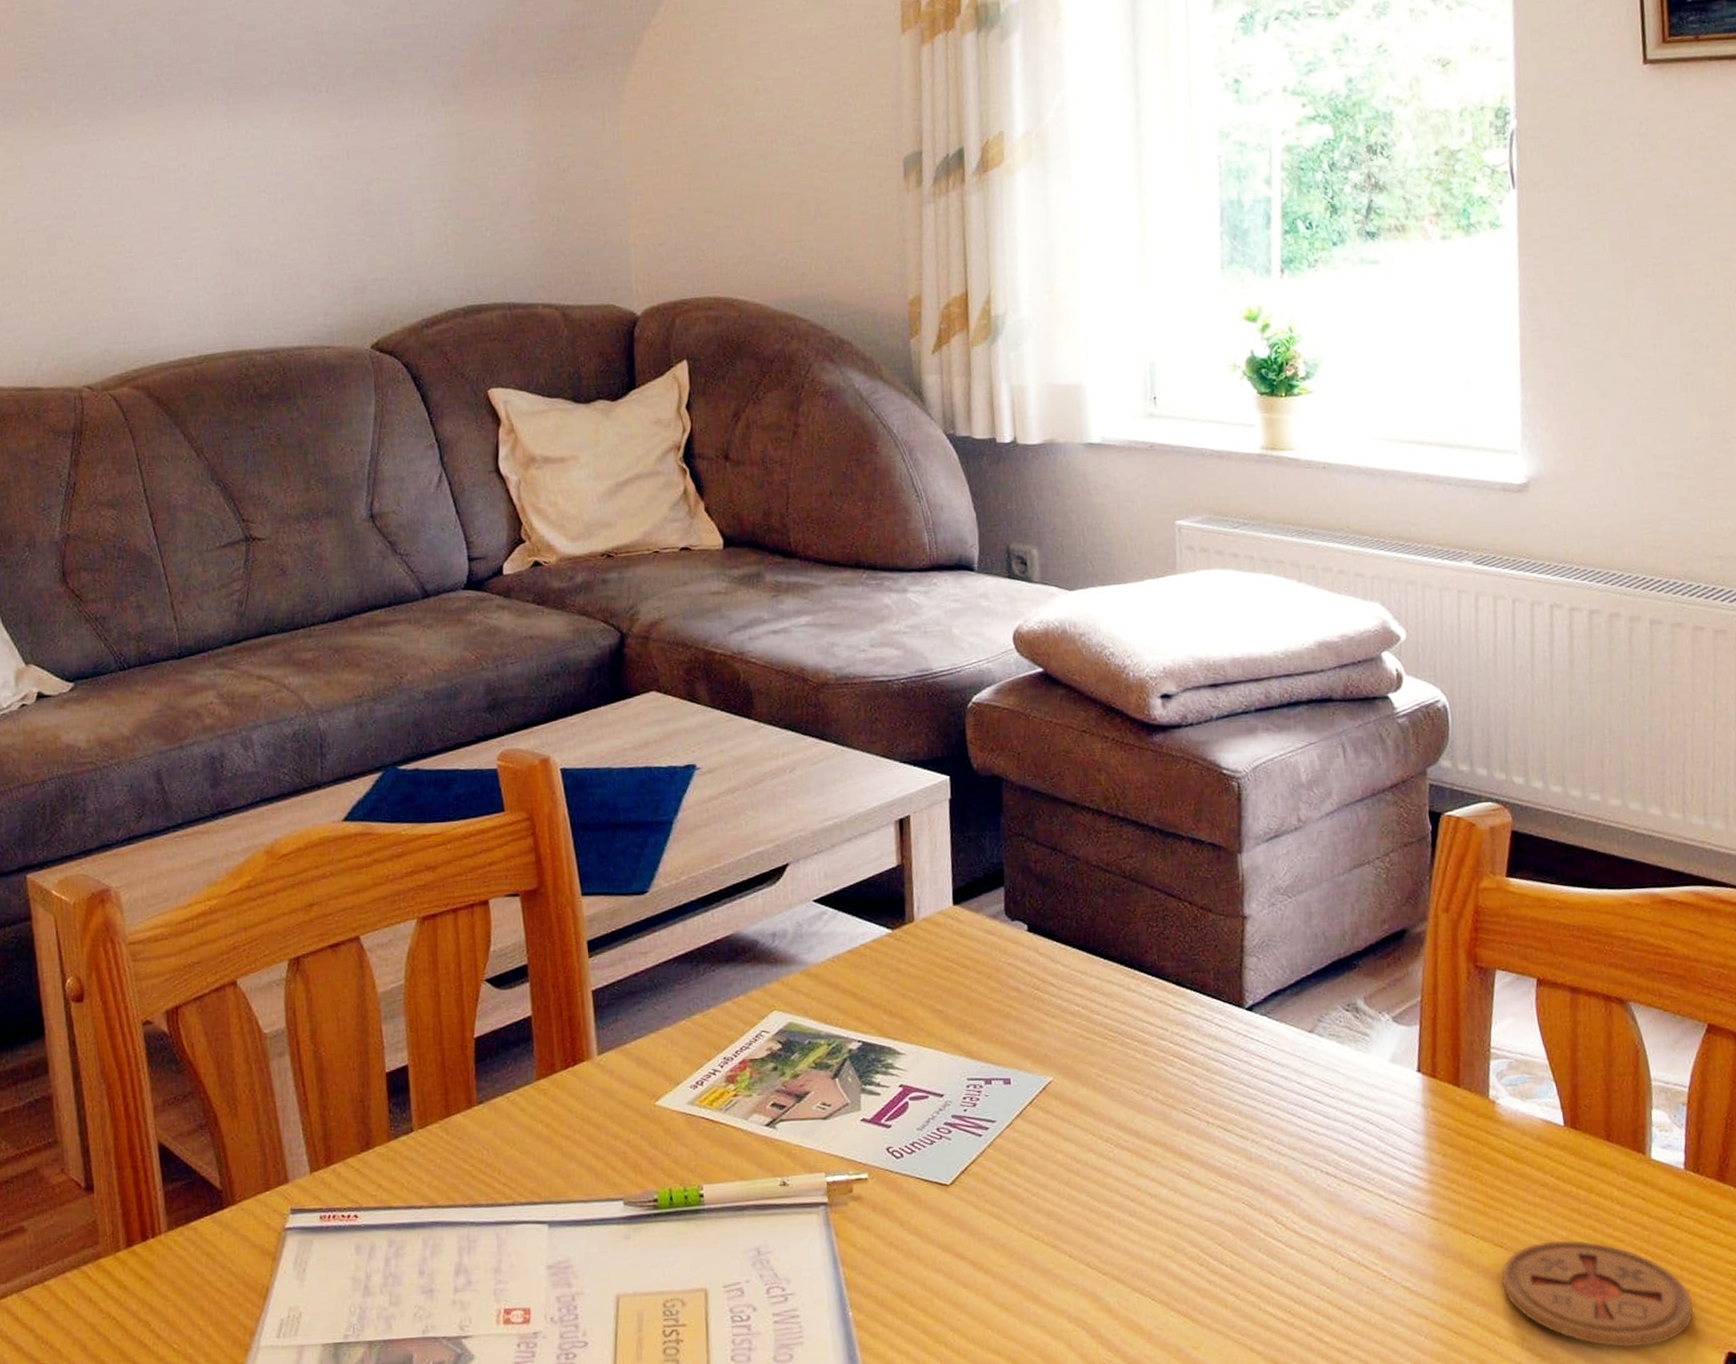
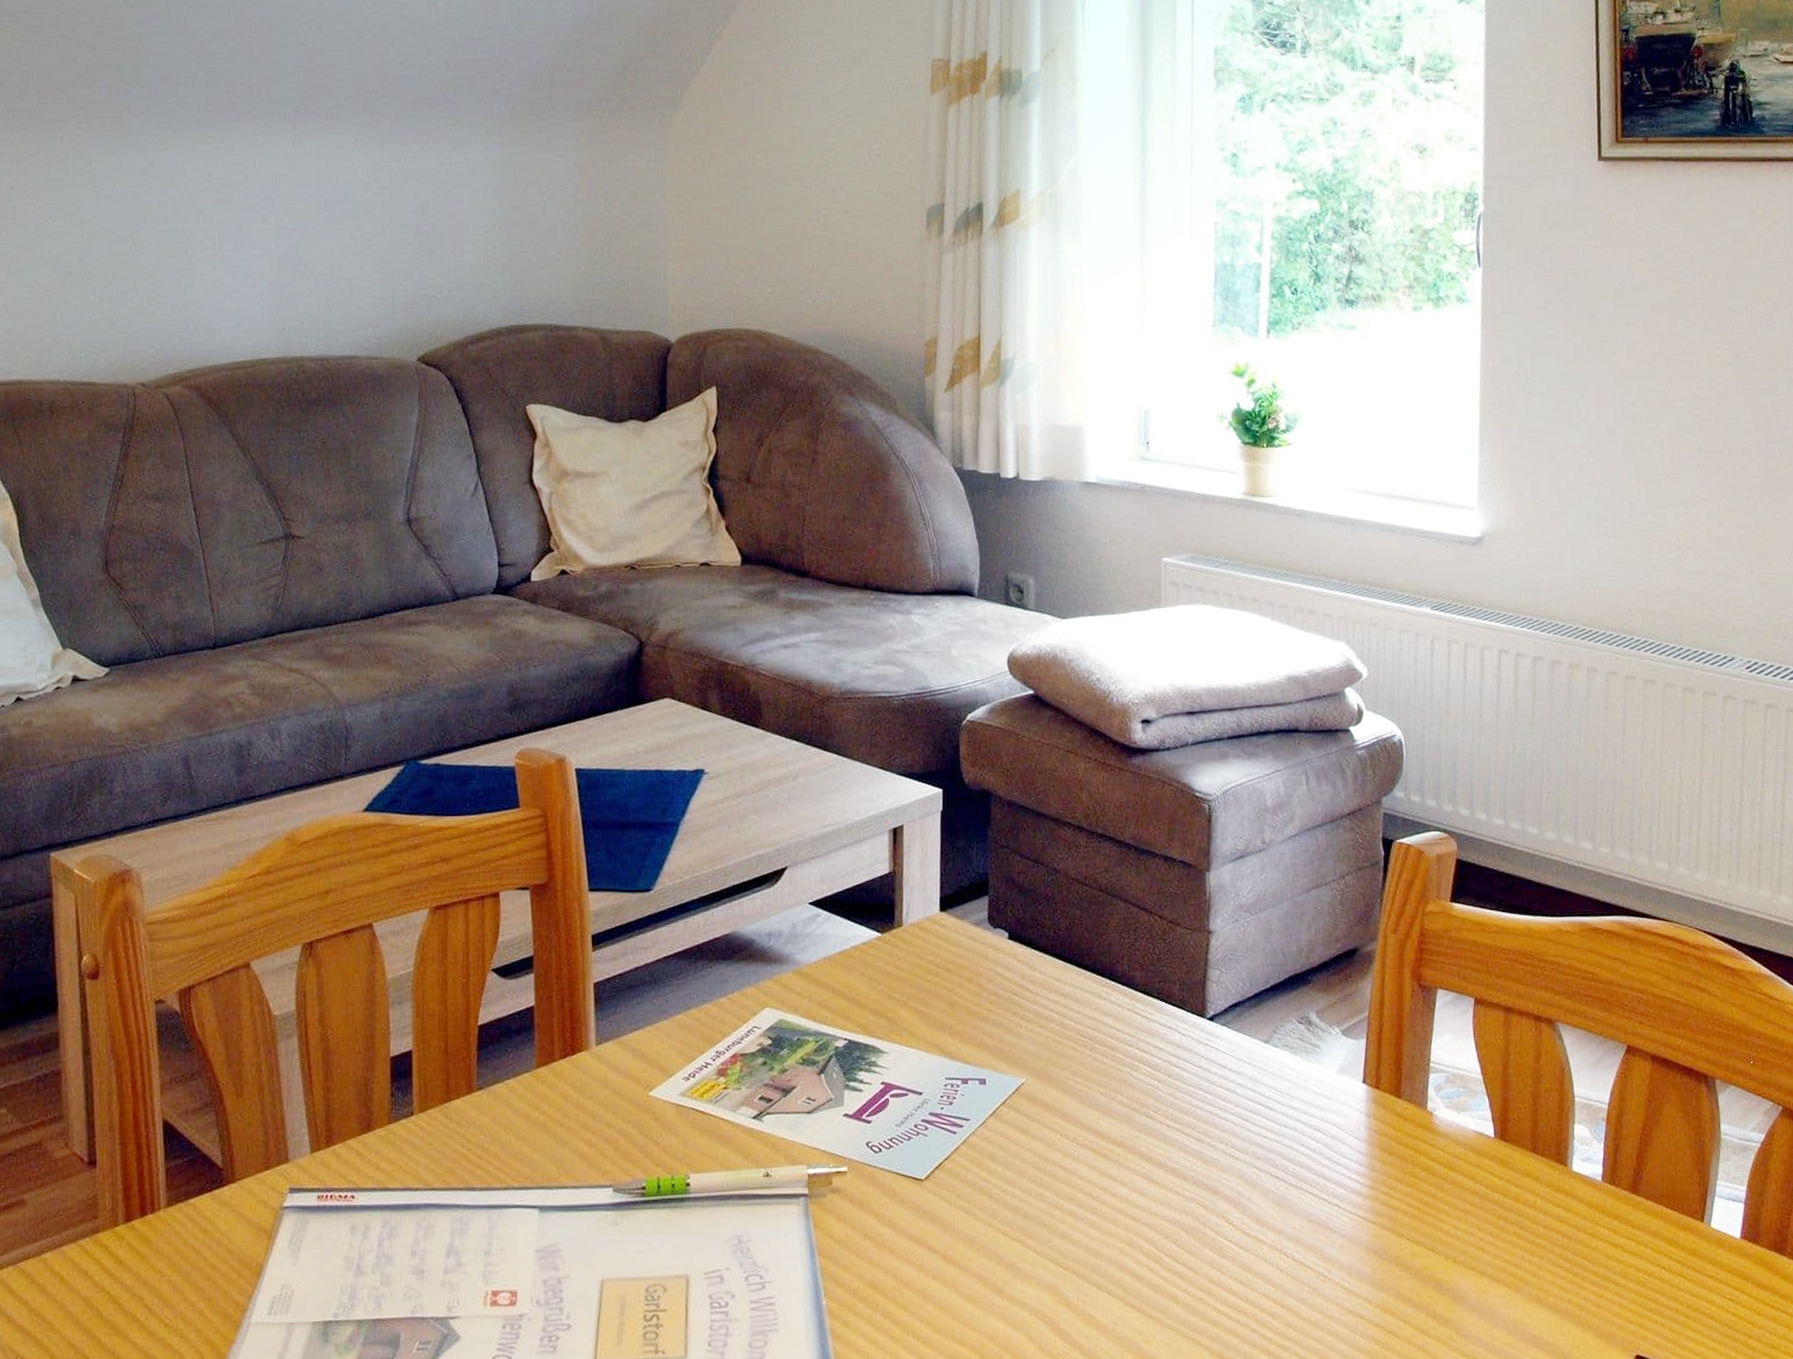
coaster: present [1501,1240,1693,1347] -> none [1432,1246,1606,1349]

